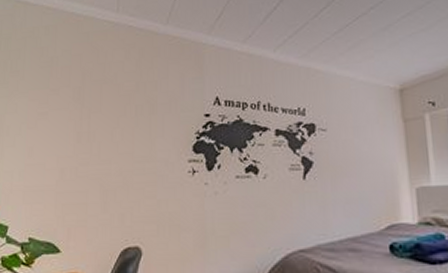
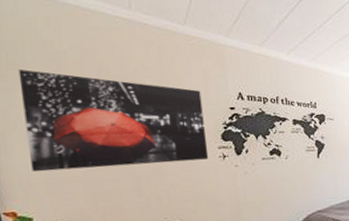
wall art: none [15,76,177,179] -> present [18,69,209,172]

